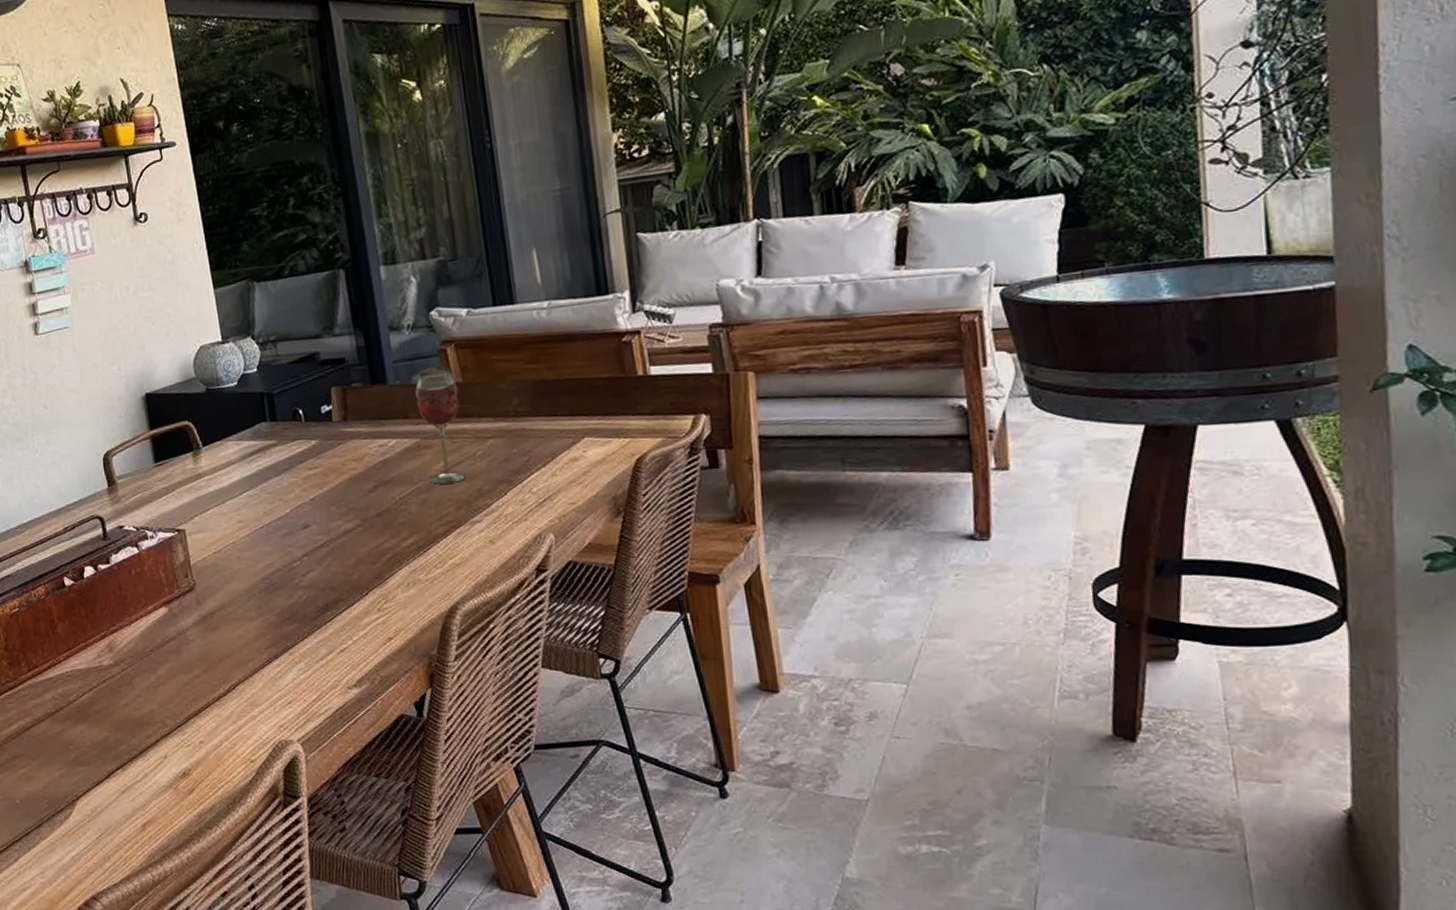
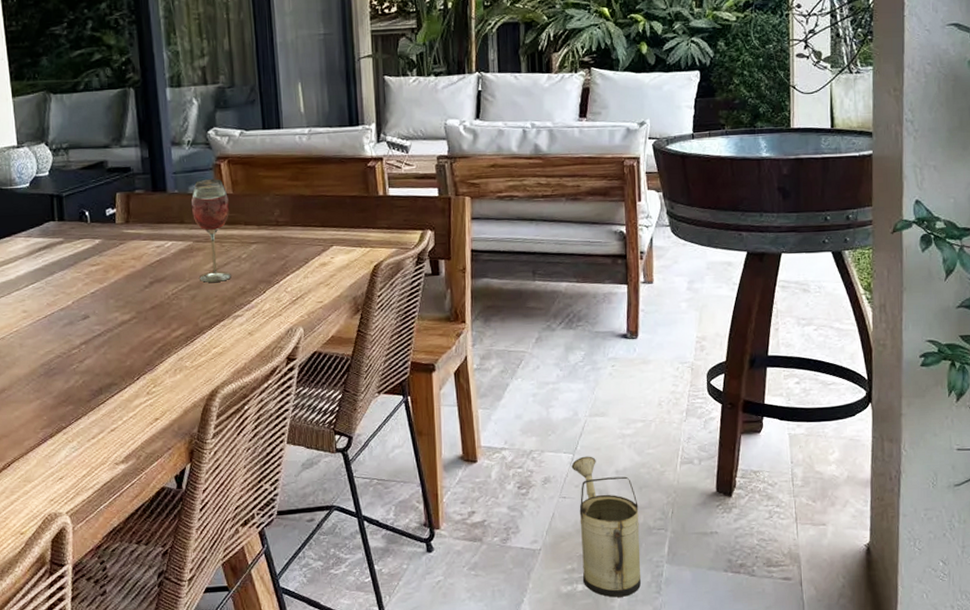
watering can: none [905,687,1009,863] -> present [571,456,641,598]

